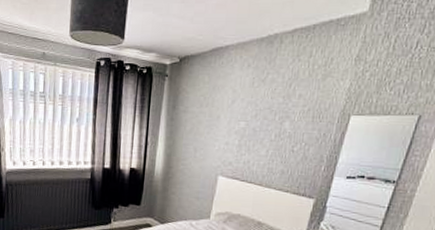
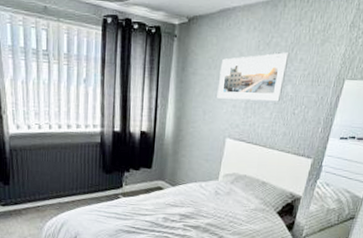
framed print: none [208,89,287,139] -> present [217,52,290,102]

